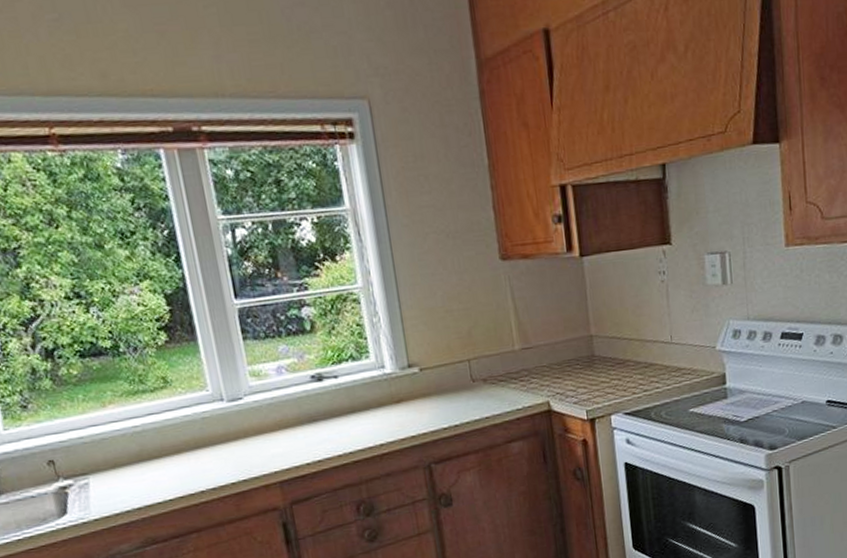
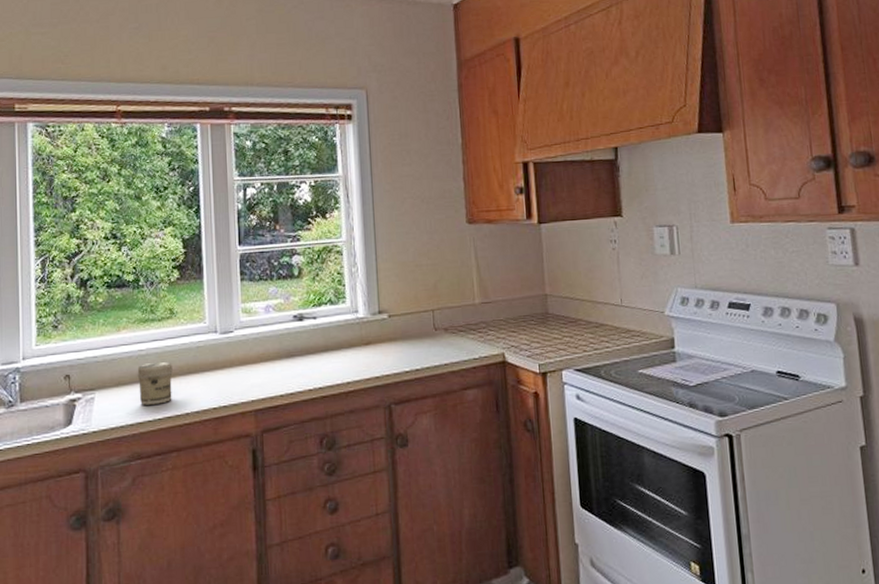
jar: none [134,436,182,487] -> present [137,361,173,405]

